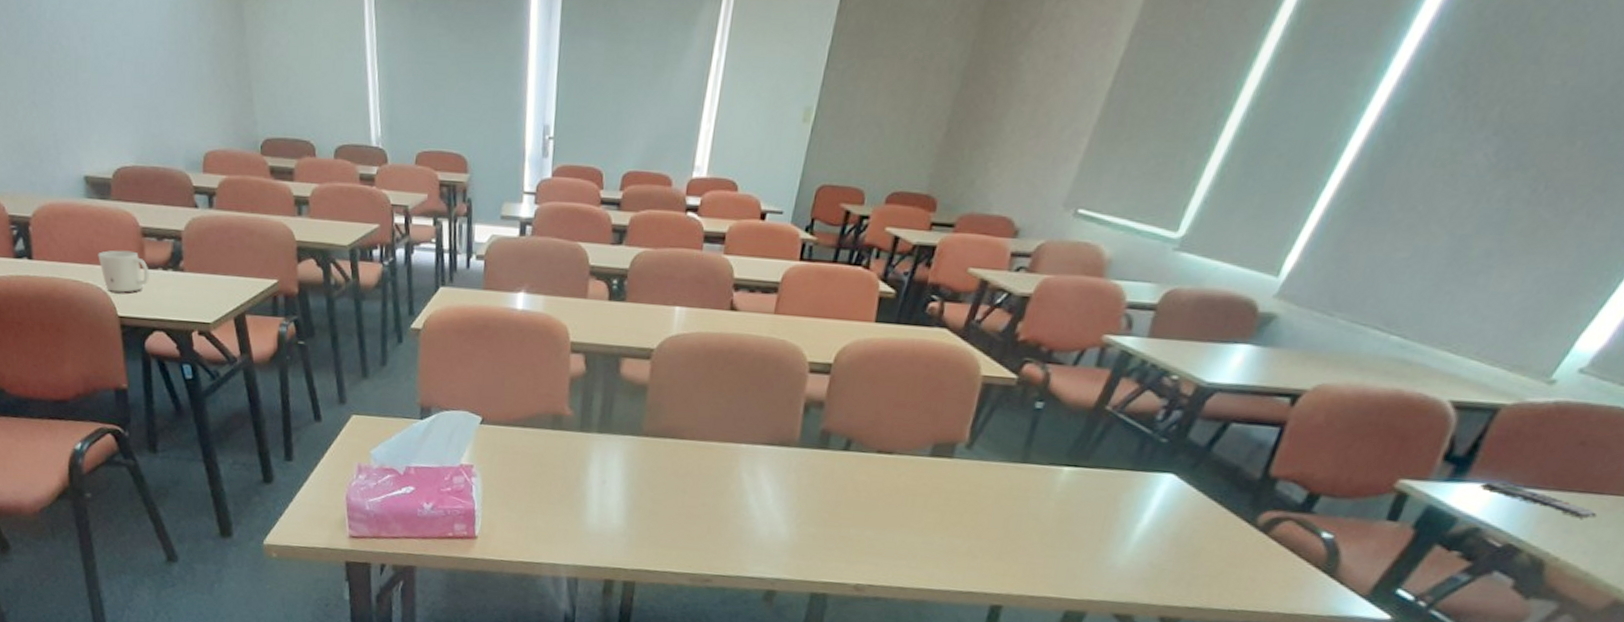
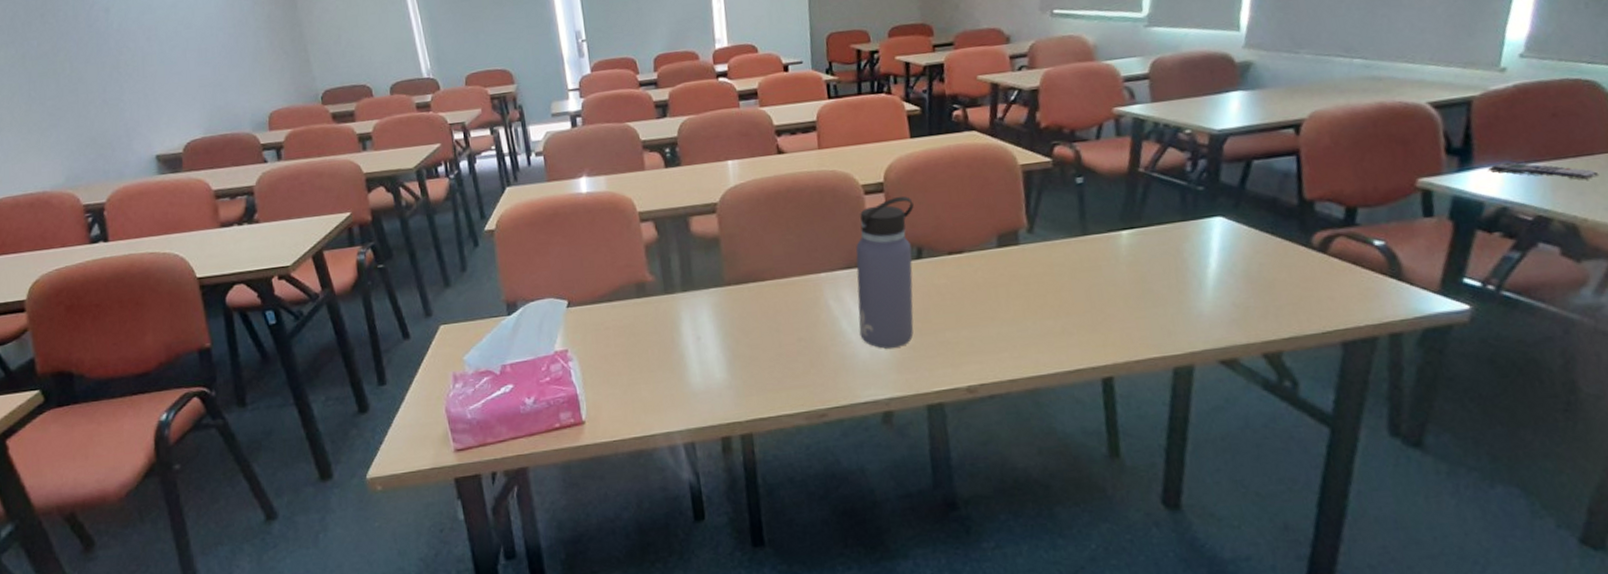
mug: present [98,250,149,293] -> none [173,214,225,256]
water bottle: none [764,382,857,533] -> present [855,196,914,349]

